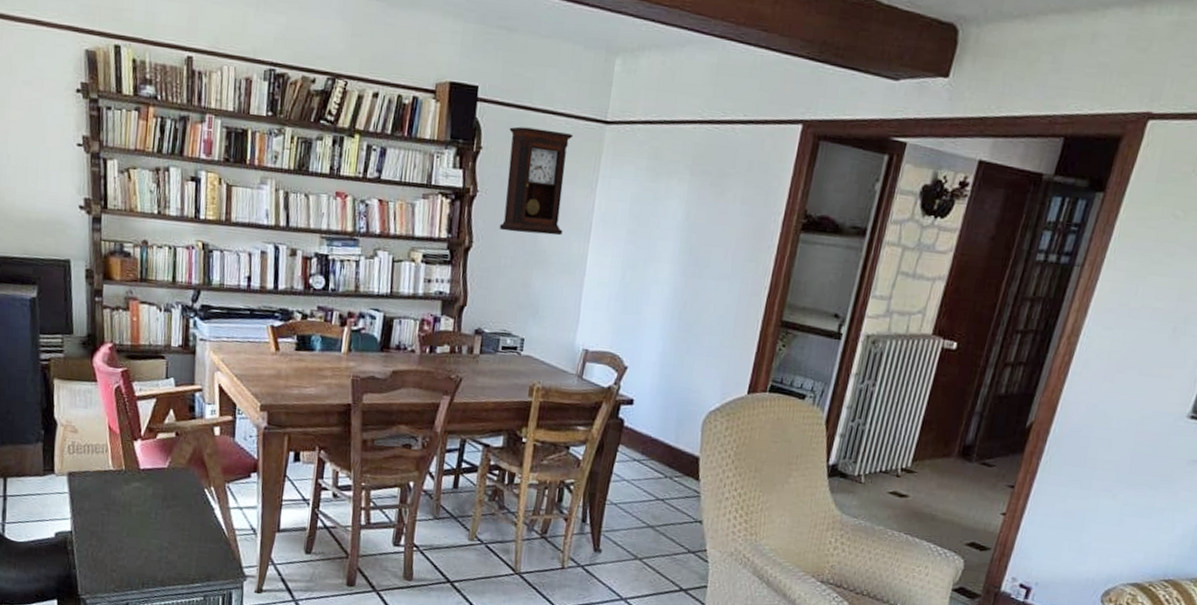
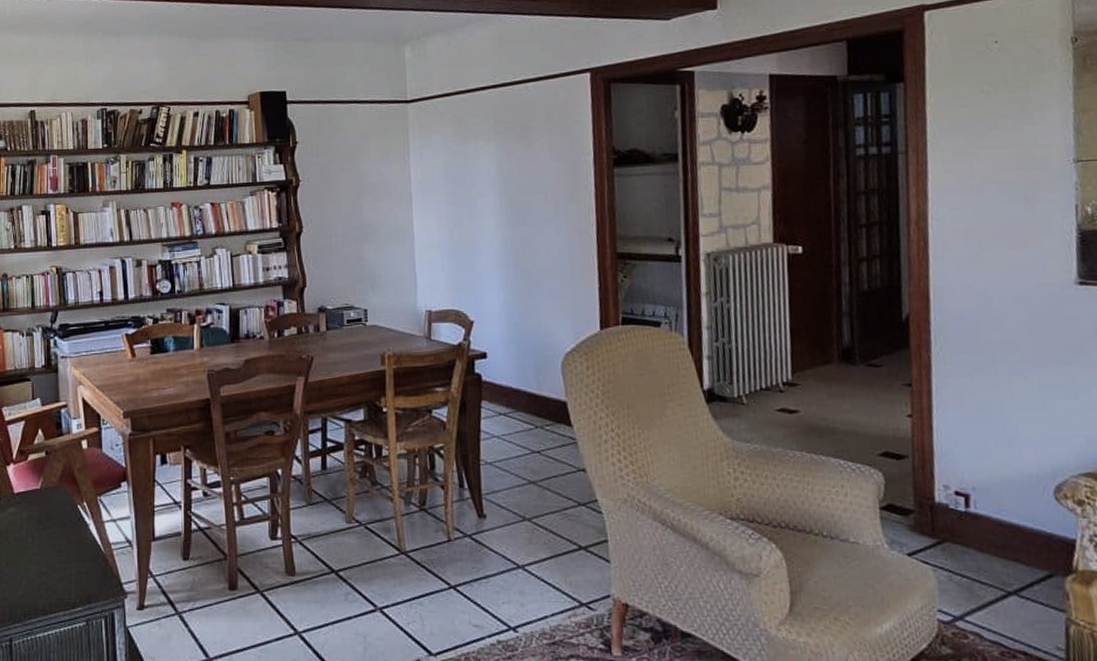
pendulum clock: present [499,126,574,236] -> none [320,117,385,212]

